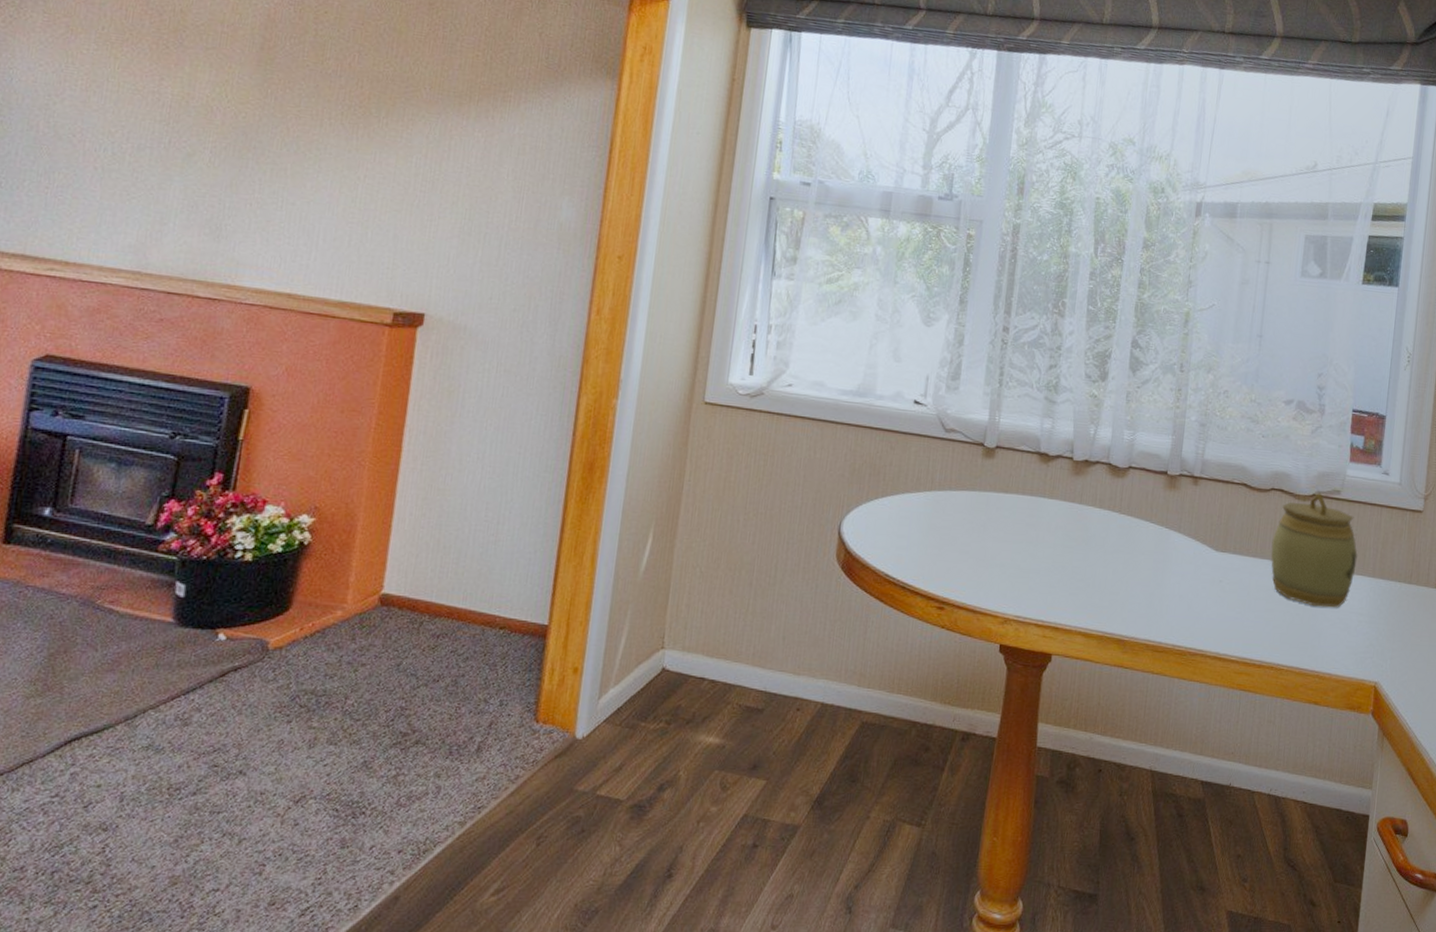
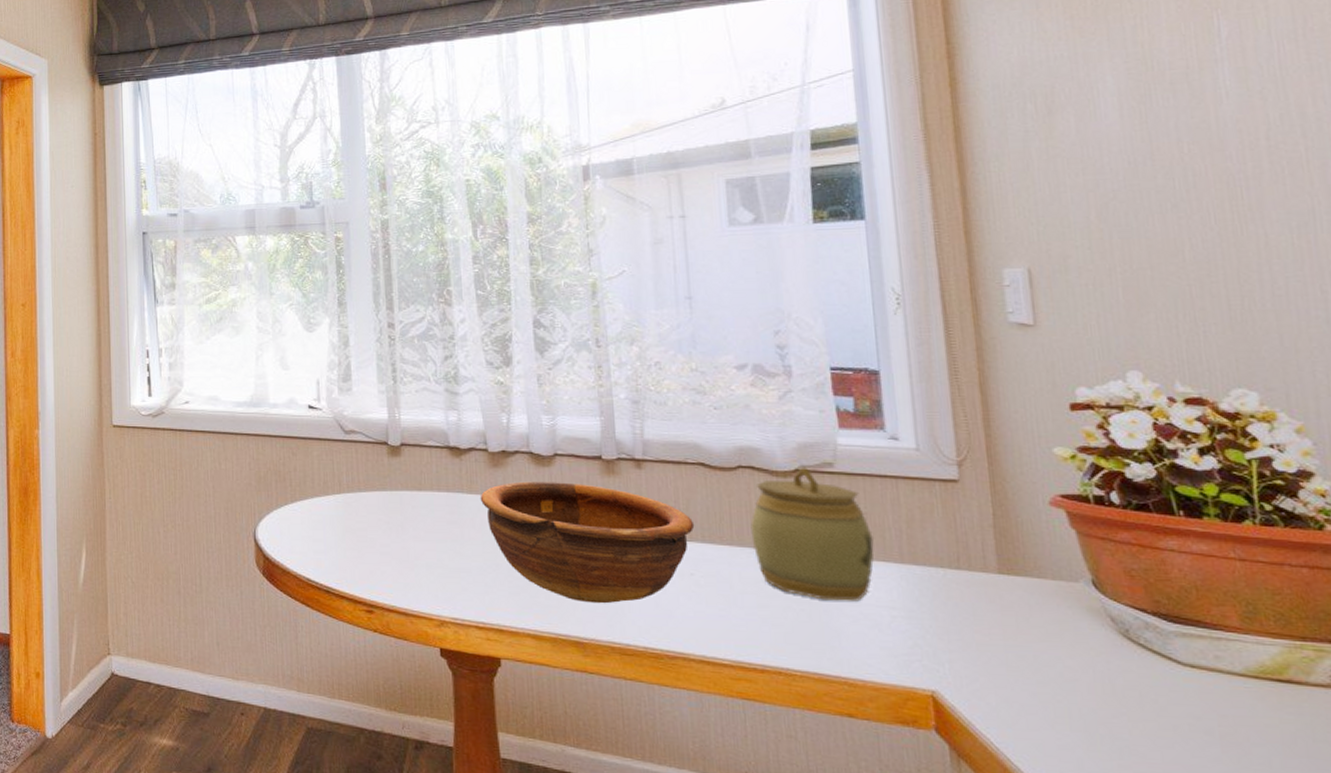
bowl: none [1058,490,1230,606] -> present [480,481,695,604]

